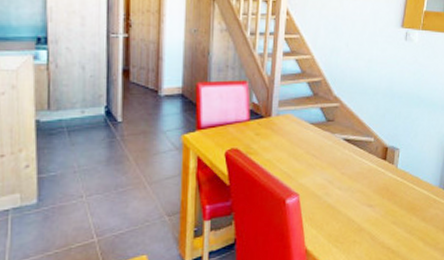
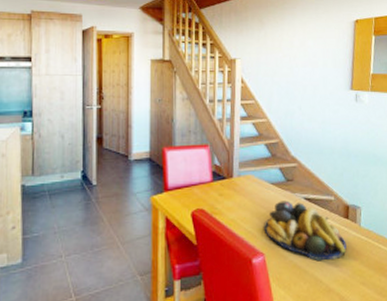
fruit bowl: none [300,141,382,202] -> present [264,200,347,261]

